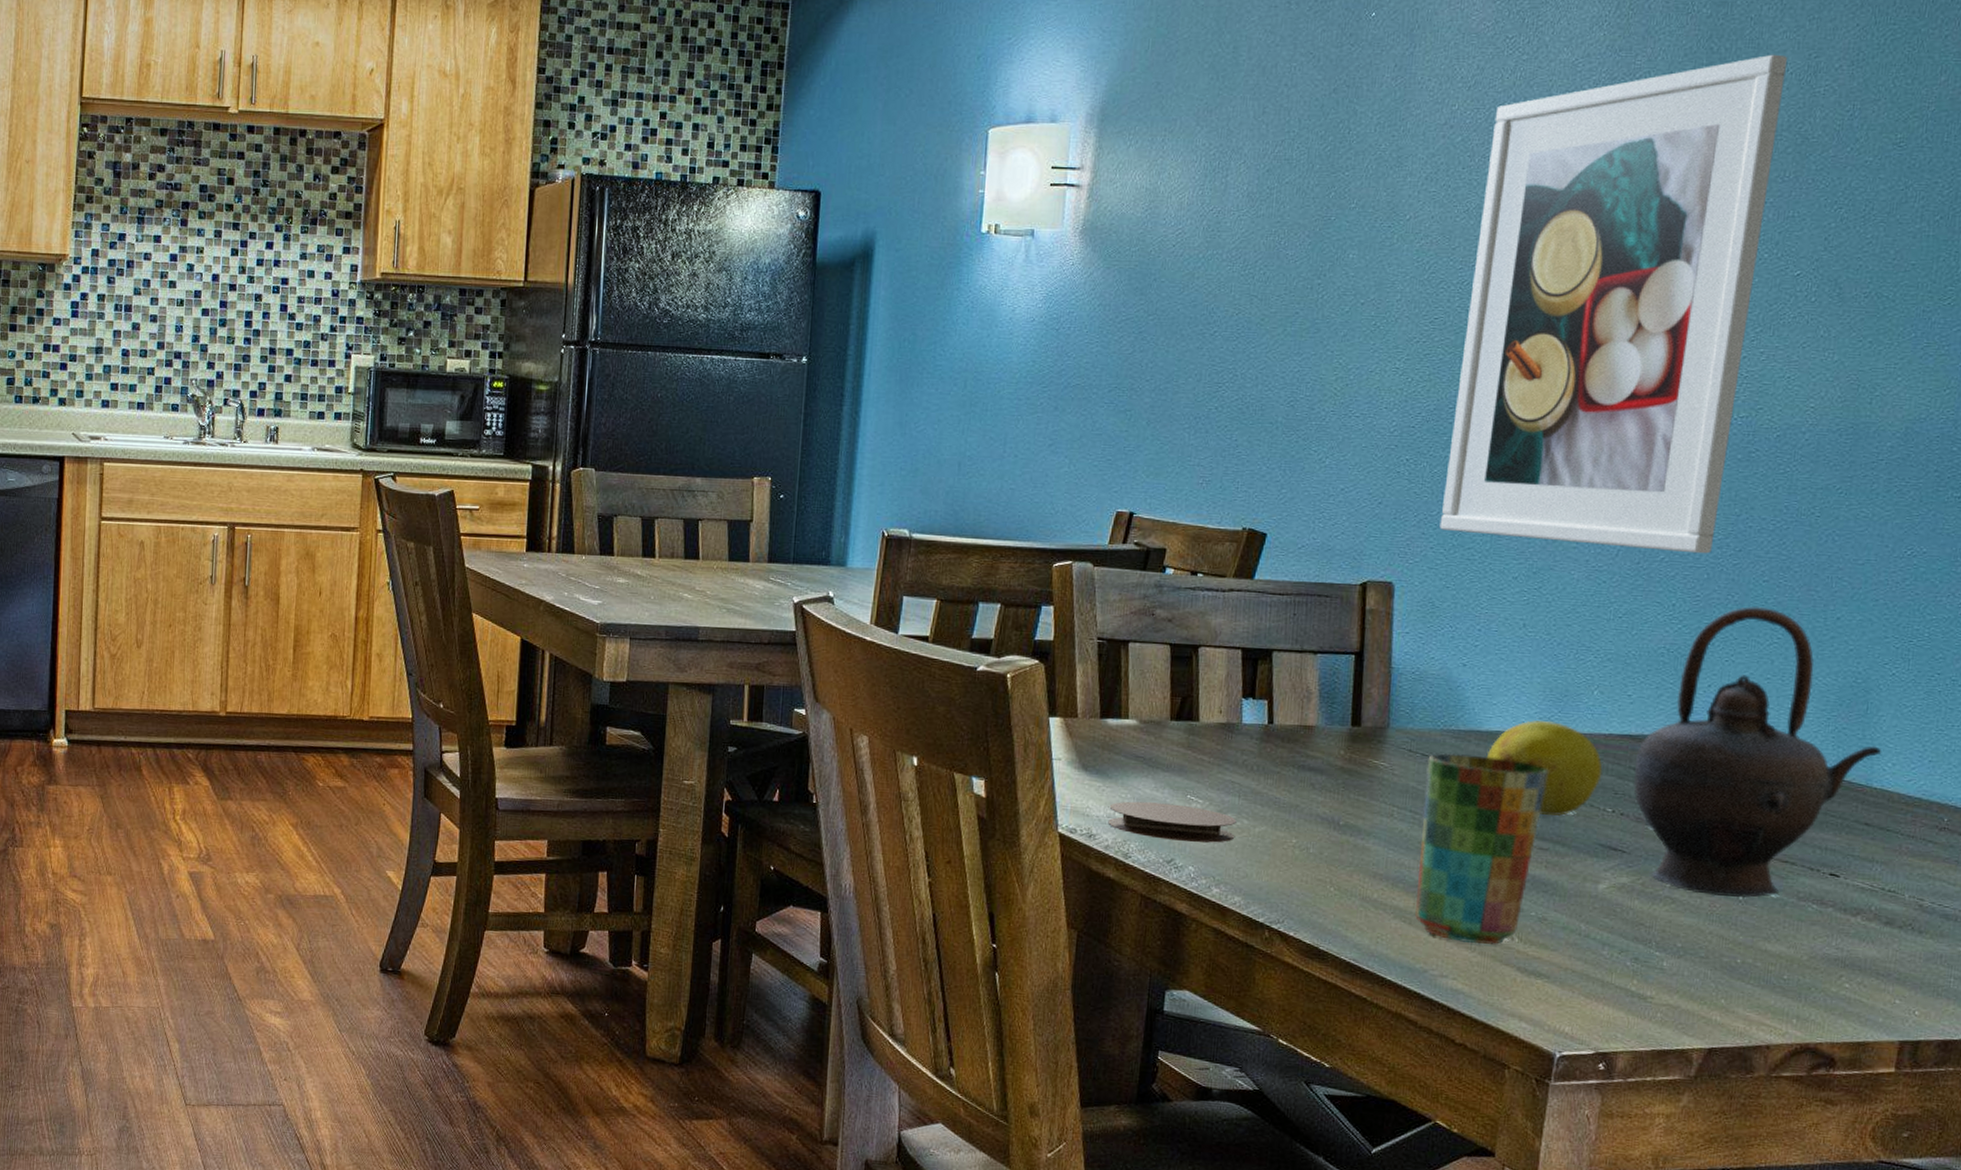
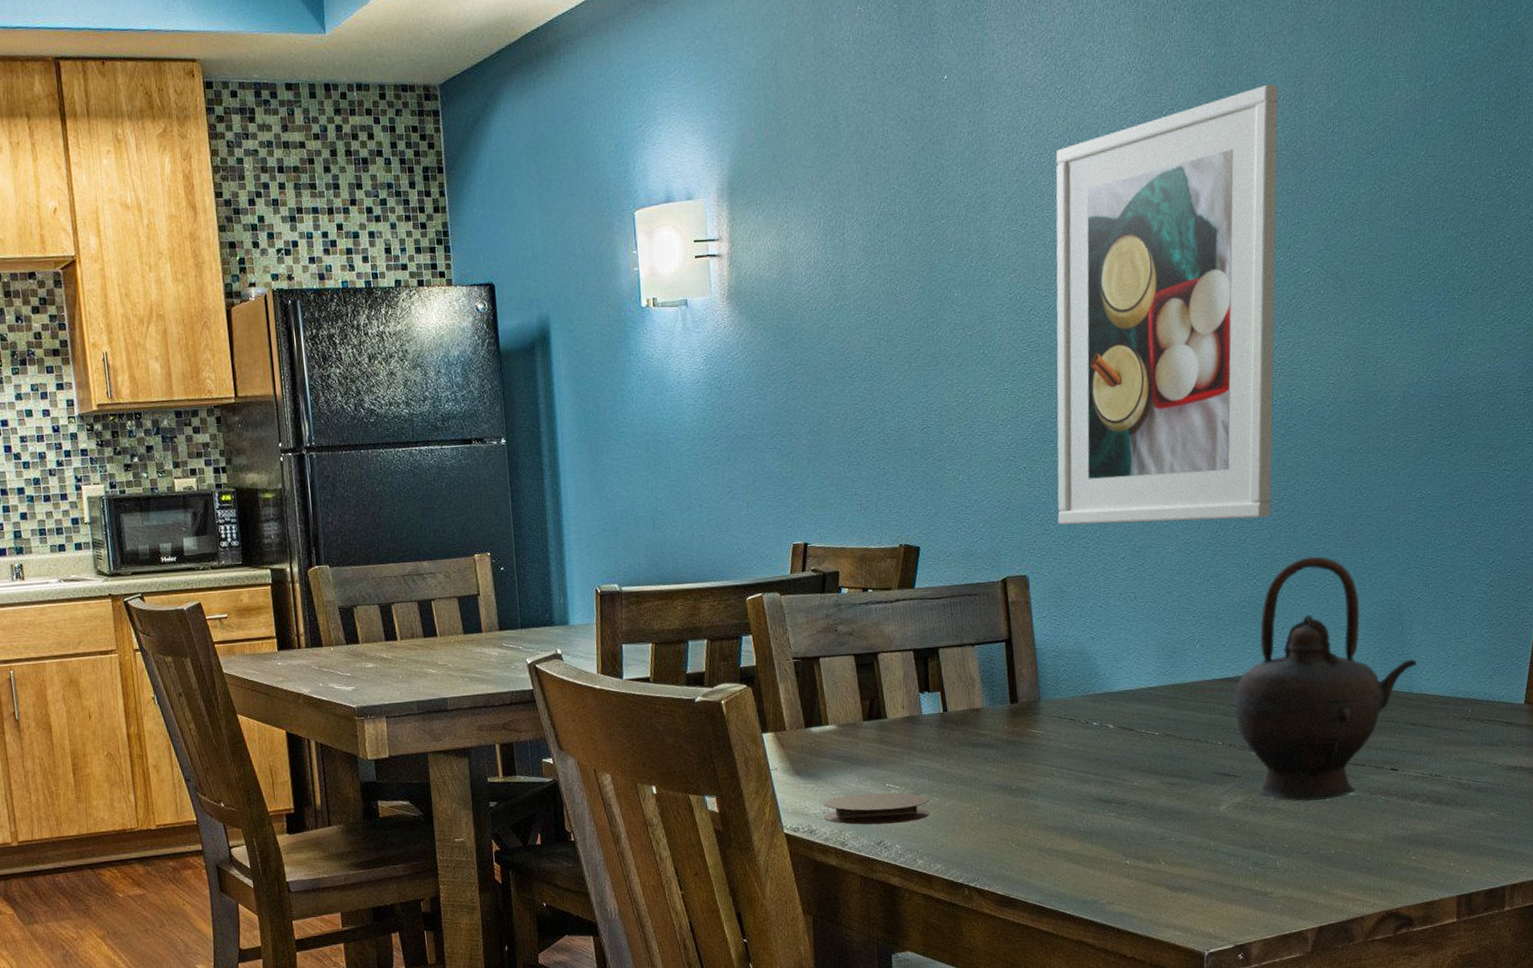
cup: present [1415,753,1549,944] -> none [1074,713,1170,873]
fruit: present [1486,720,1603,817] -> none [1120,675,1211,756]

